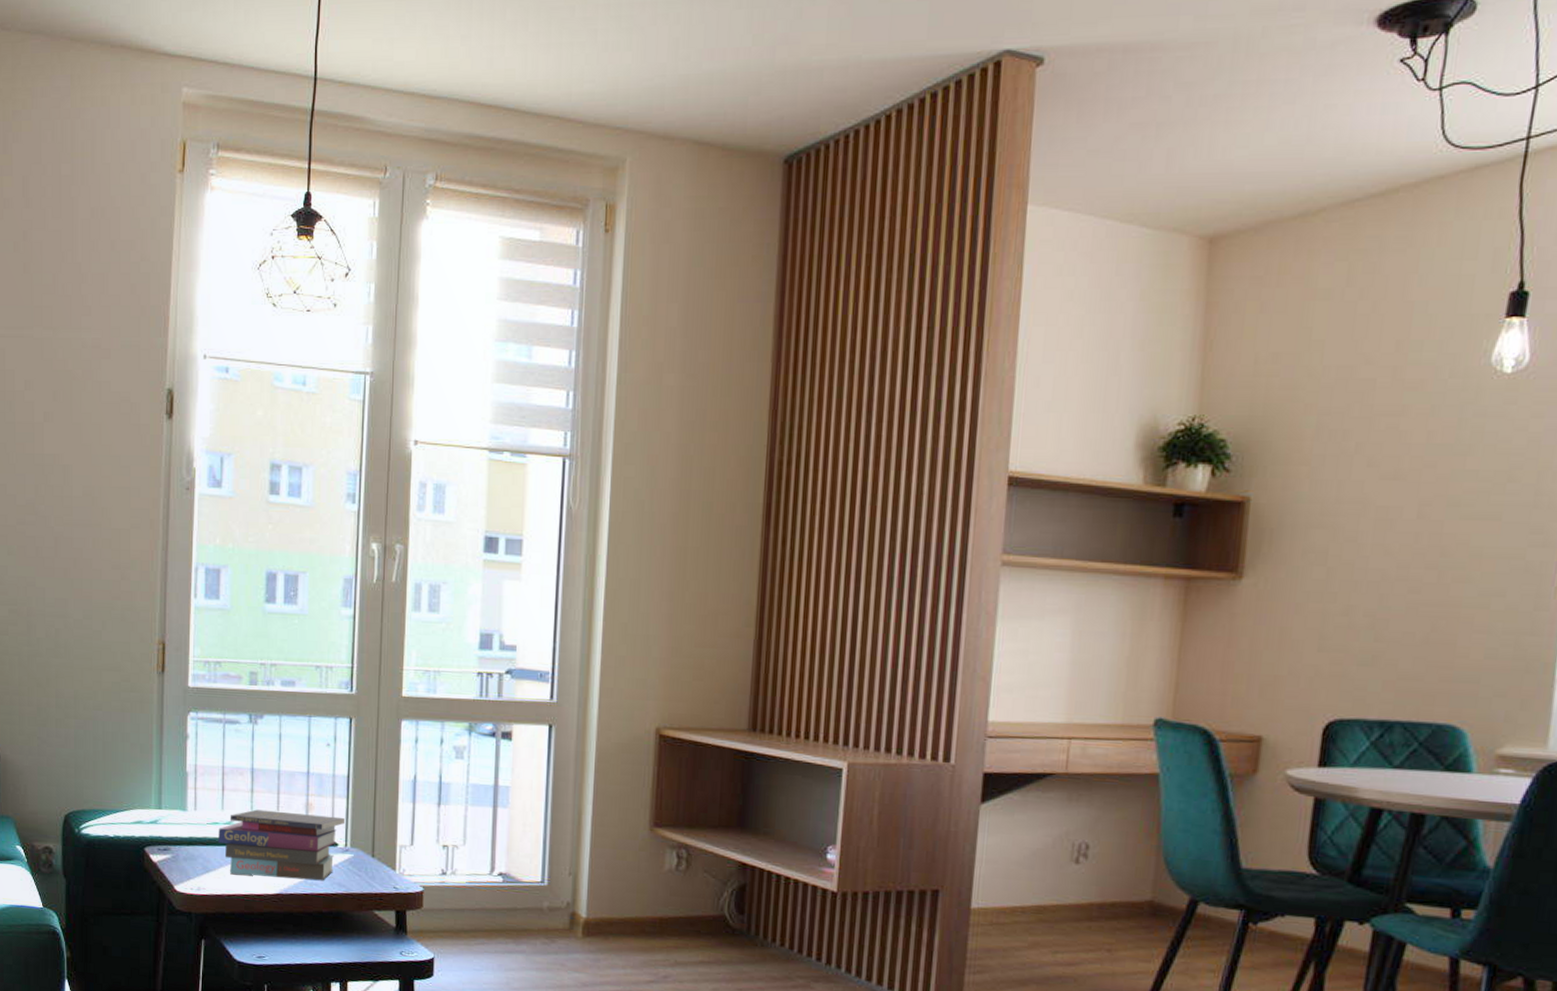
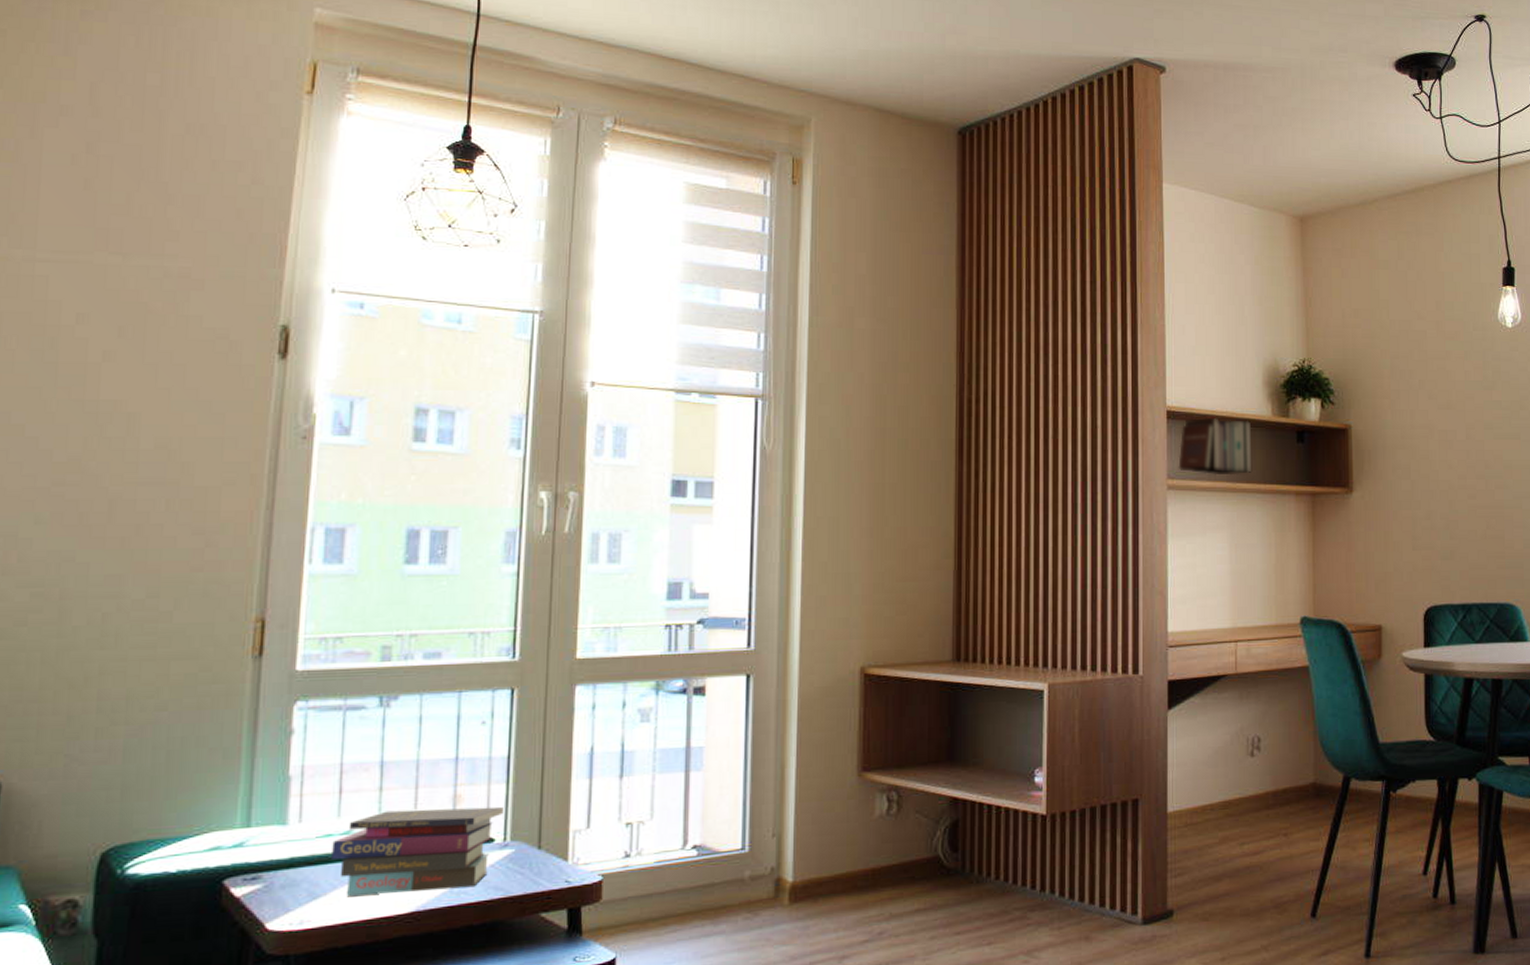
books: none [1016,484,1115,553] -> present [1178,417,1252,476]

